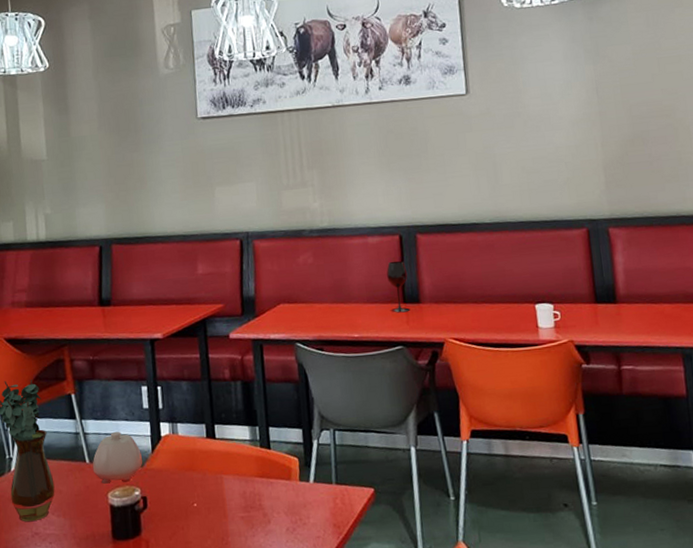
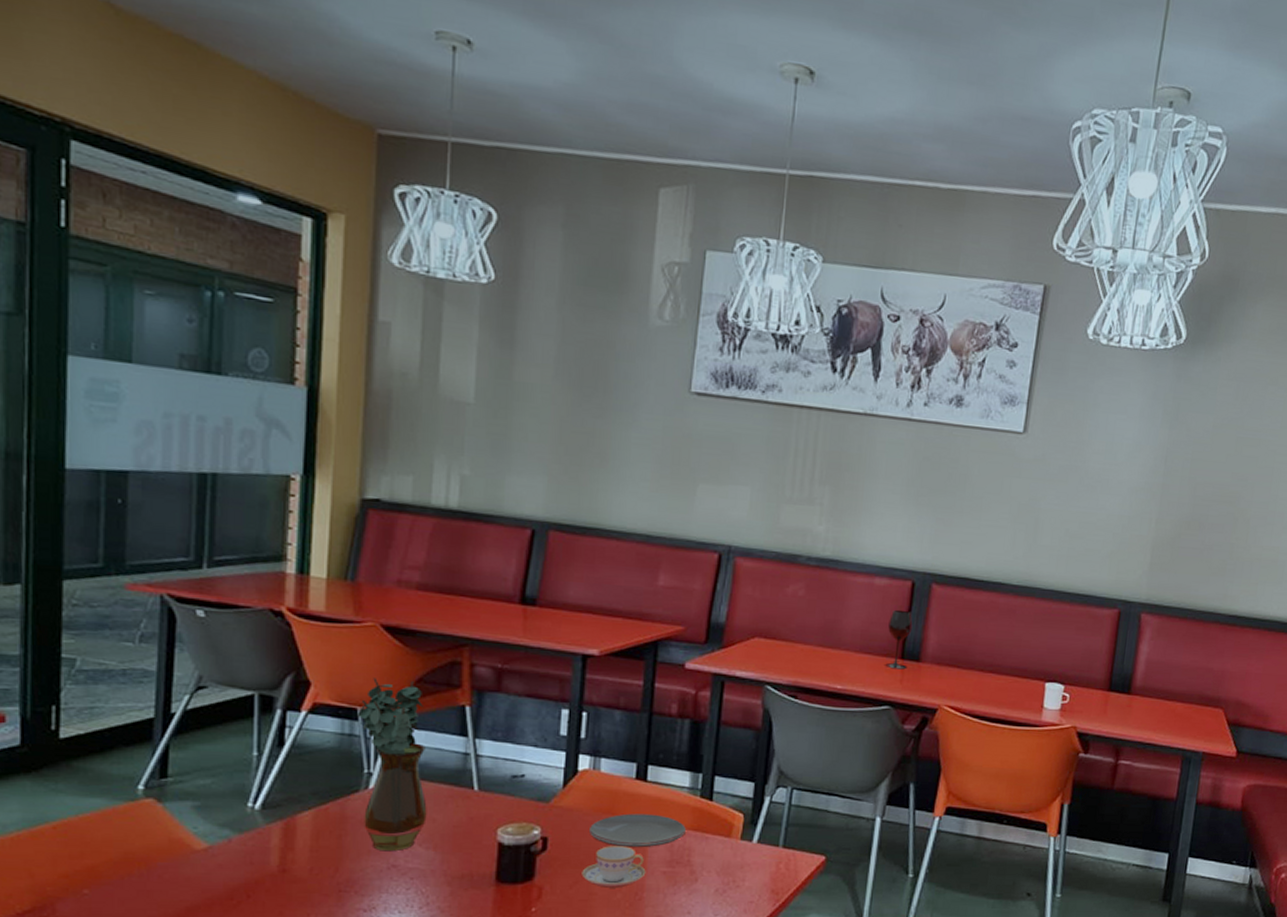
sugar bowl: present [92,431,143,484] -> none [481,757,550,818]
plate: none [177,466,254,499] -> present [590,813,686,848]
teacup: none [177,497,228,536] -> present [581,846,646,888]

